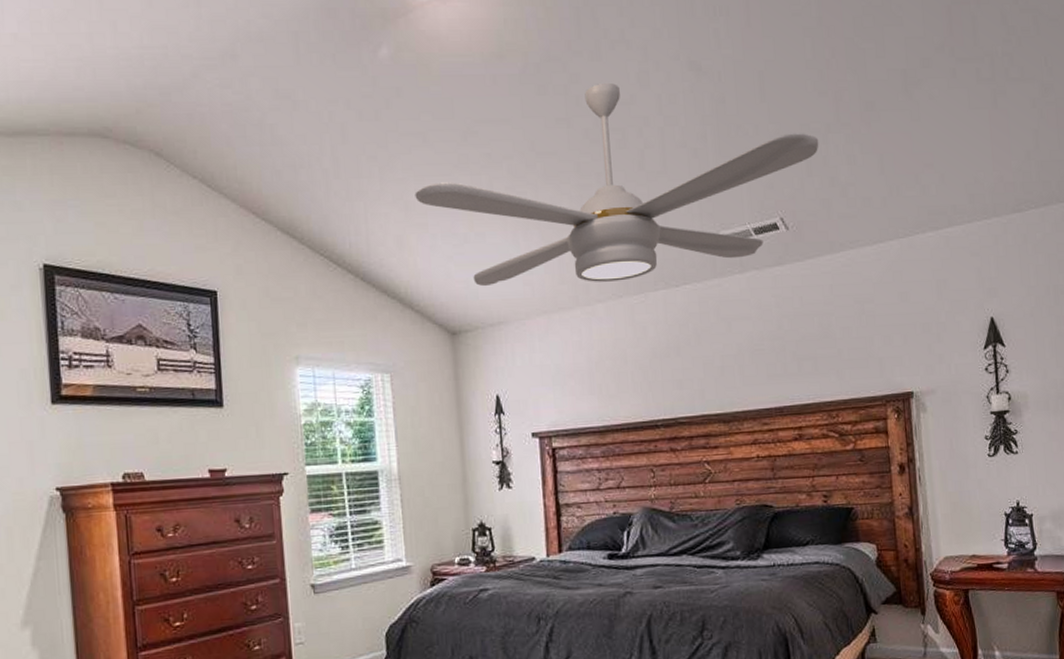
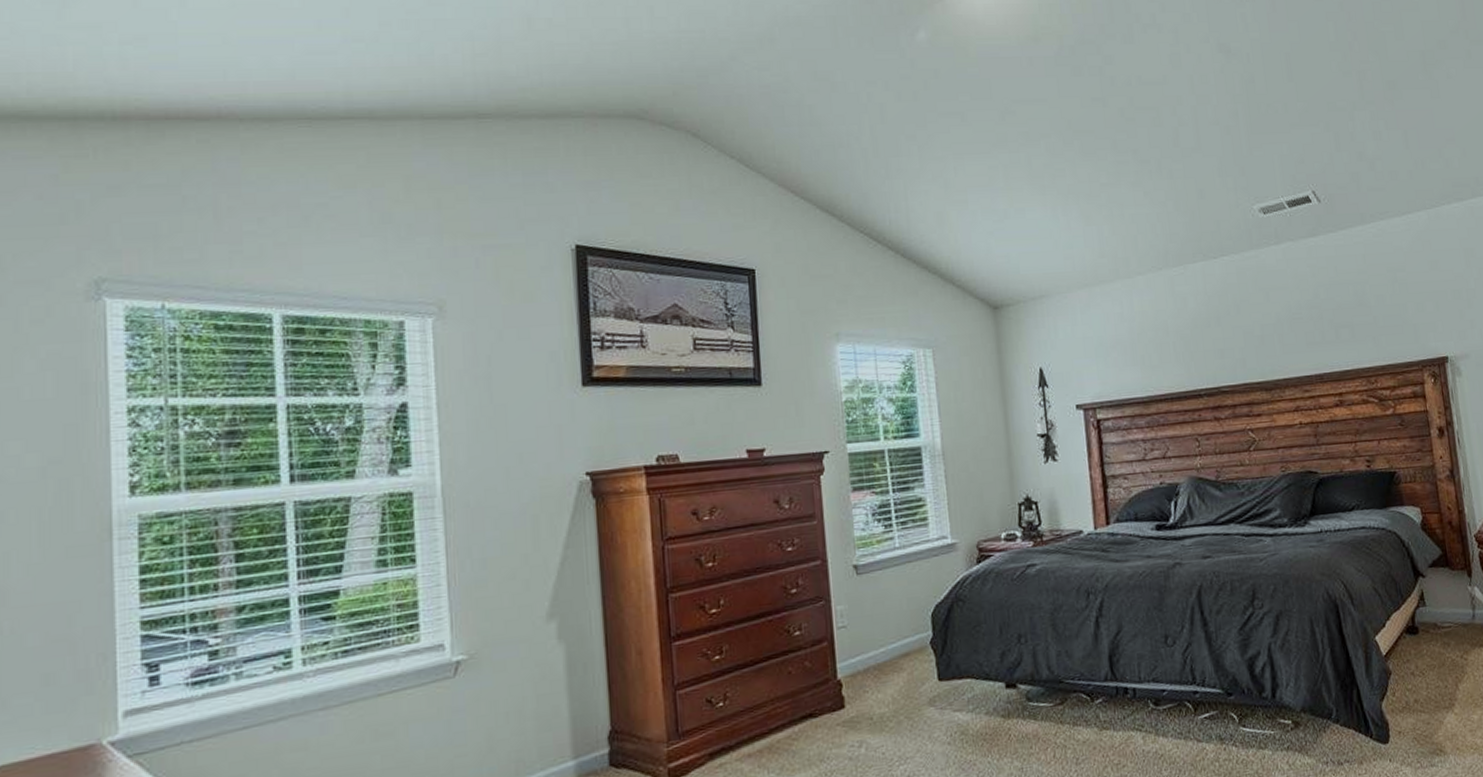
ceiling fan: present [415,82,819,287] -> none [954,64,1346,261]

